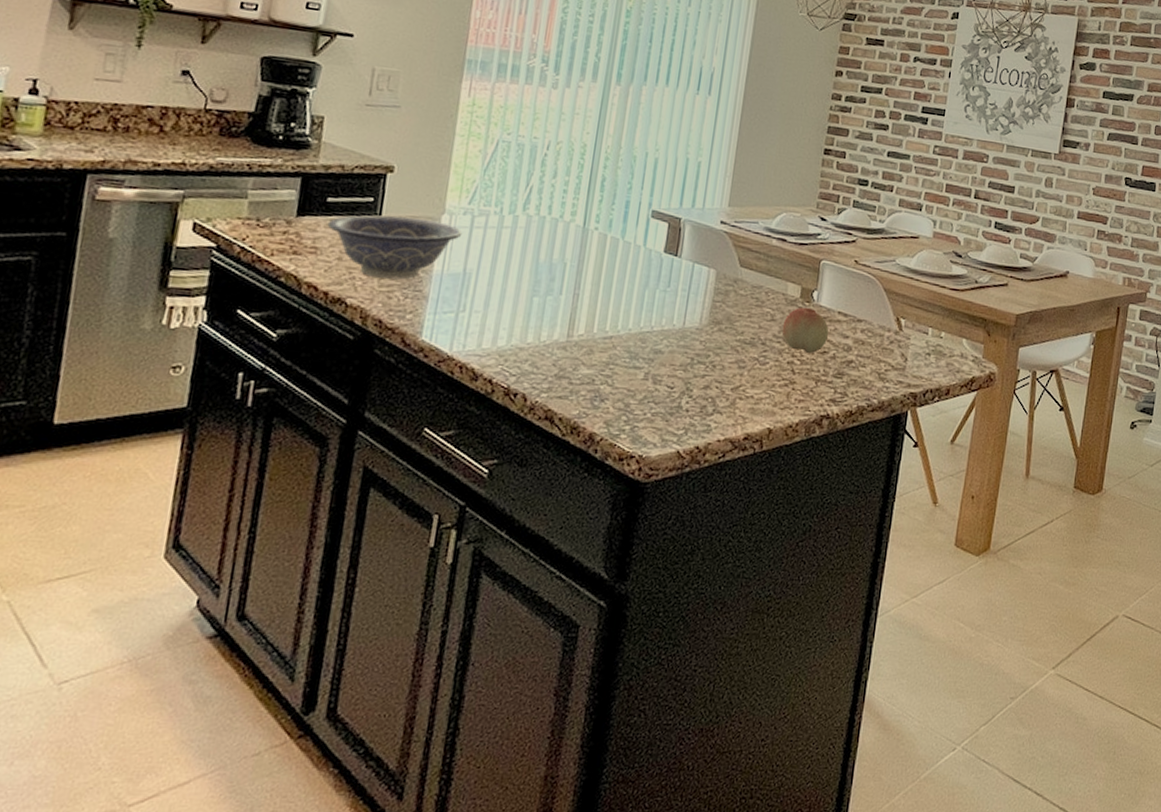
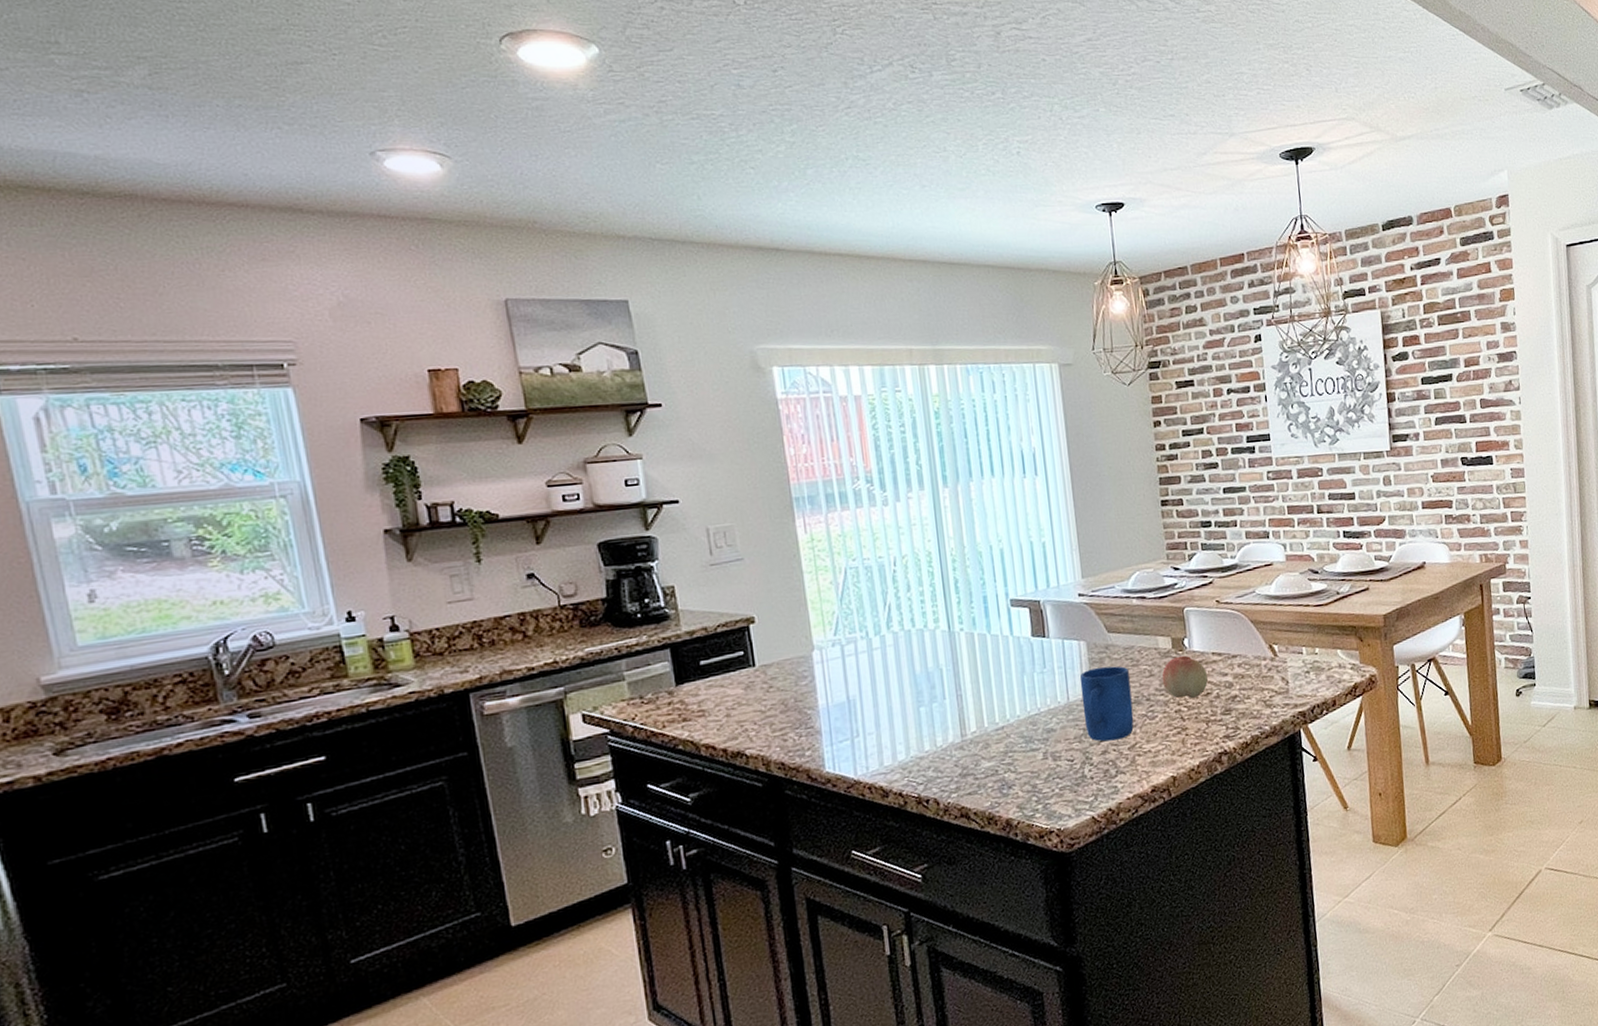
decorative bowl: present [327,215,463,280] -> none [707,658,837,725]
mug: none [694,299,751,378] -> present [1079,666,1134,742]

